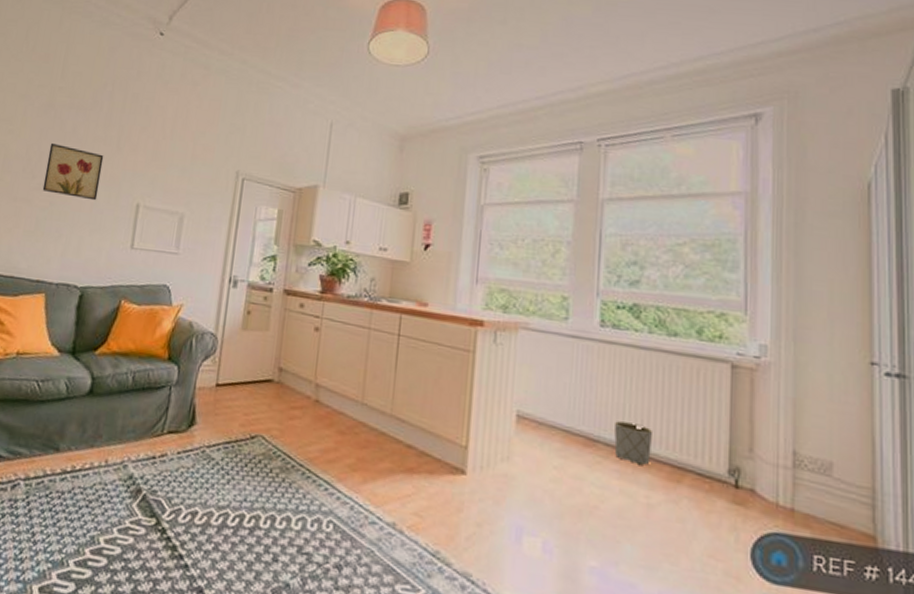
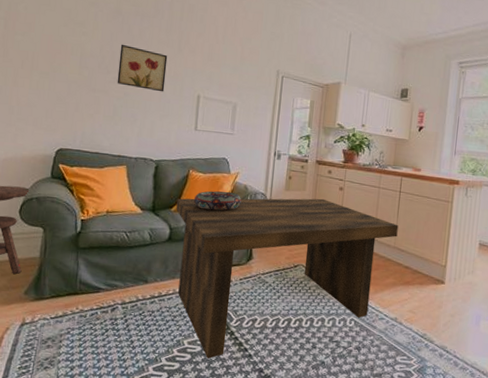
coffee table: none [96,337,397,567] -> present [176,198,399,359]
decorative bowl: none [123,328,185,356] -> present [193,191,242,211]

